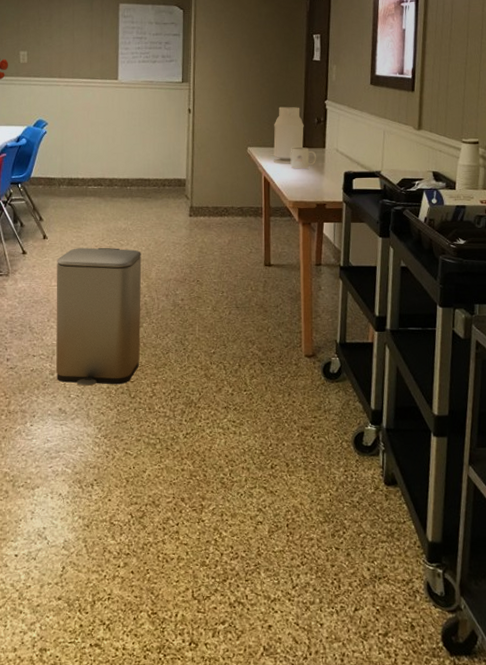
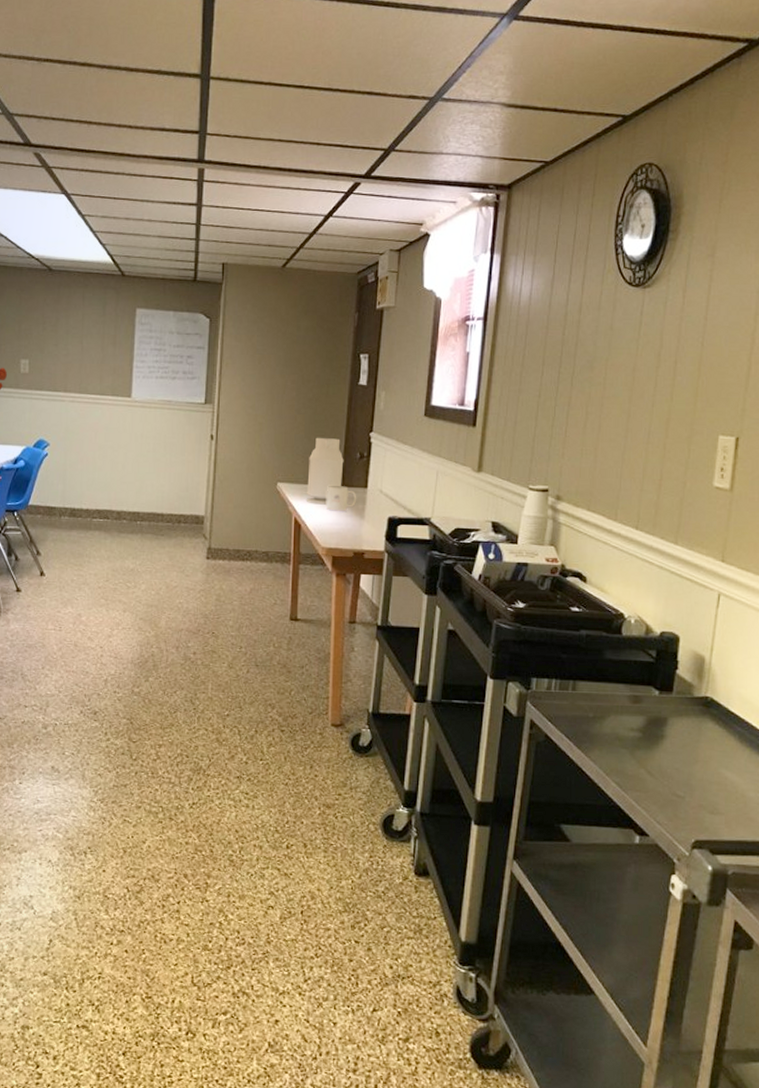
pedal bin: present [55,247,142,387] -> none [49,588,150,744]

